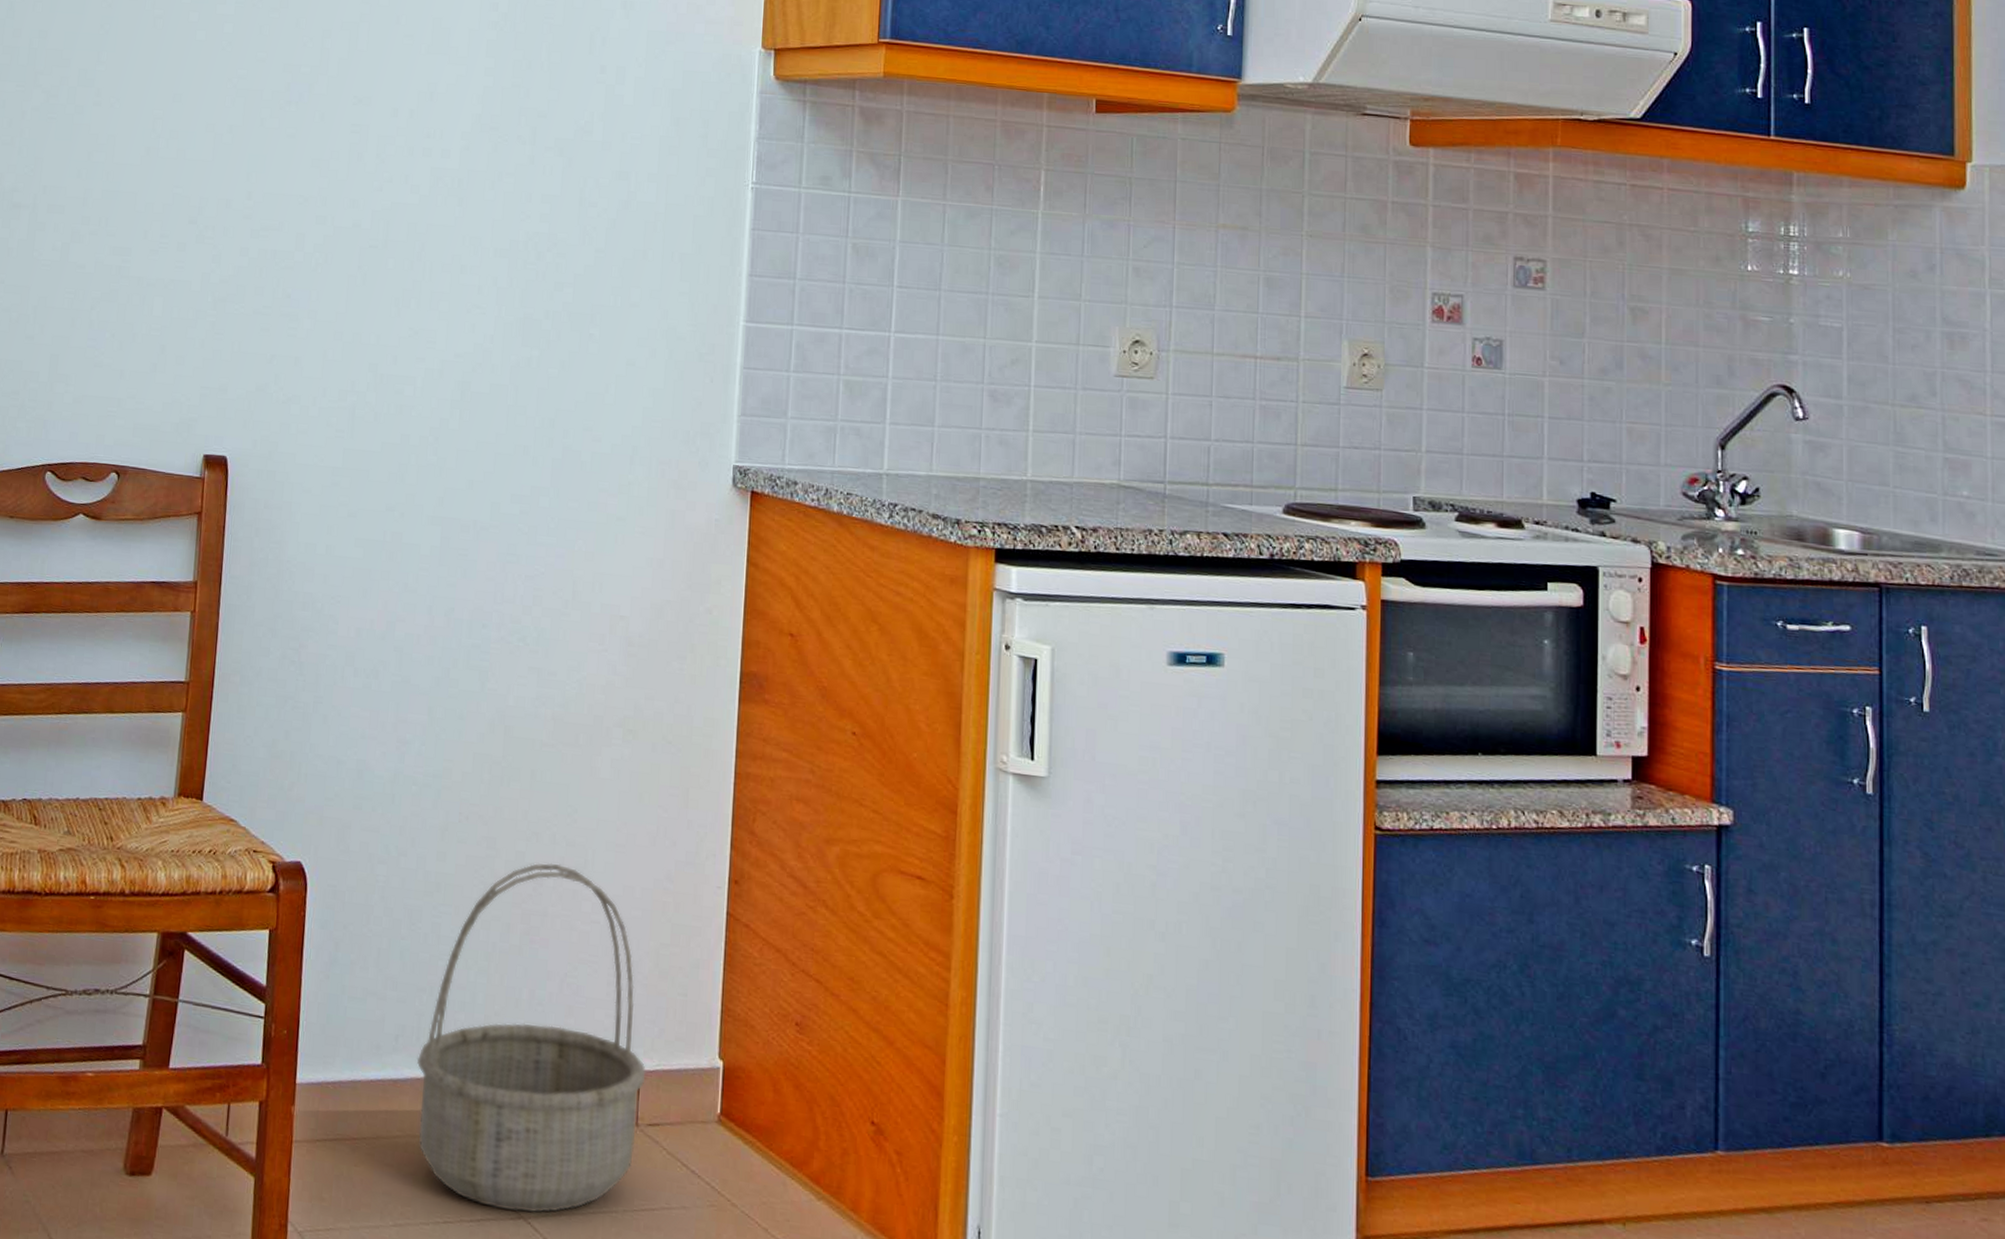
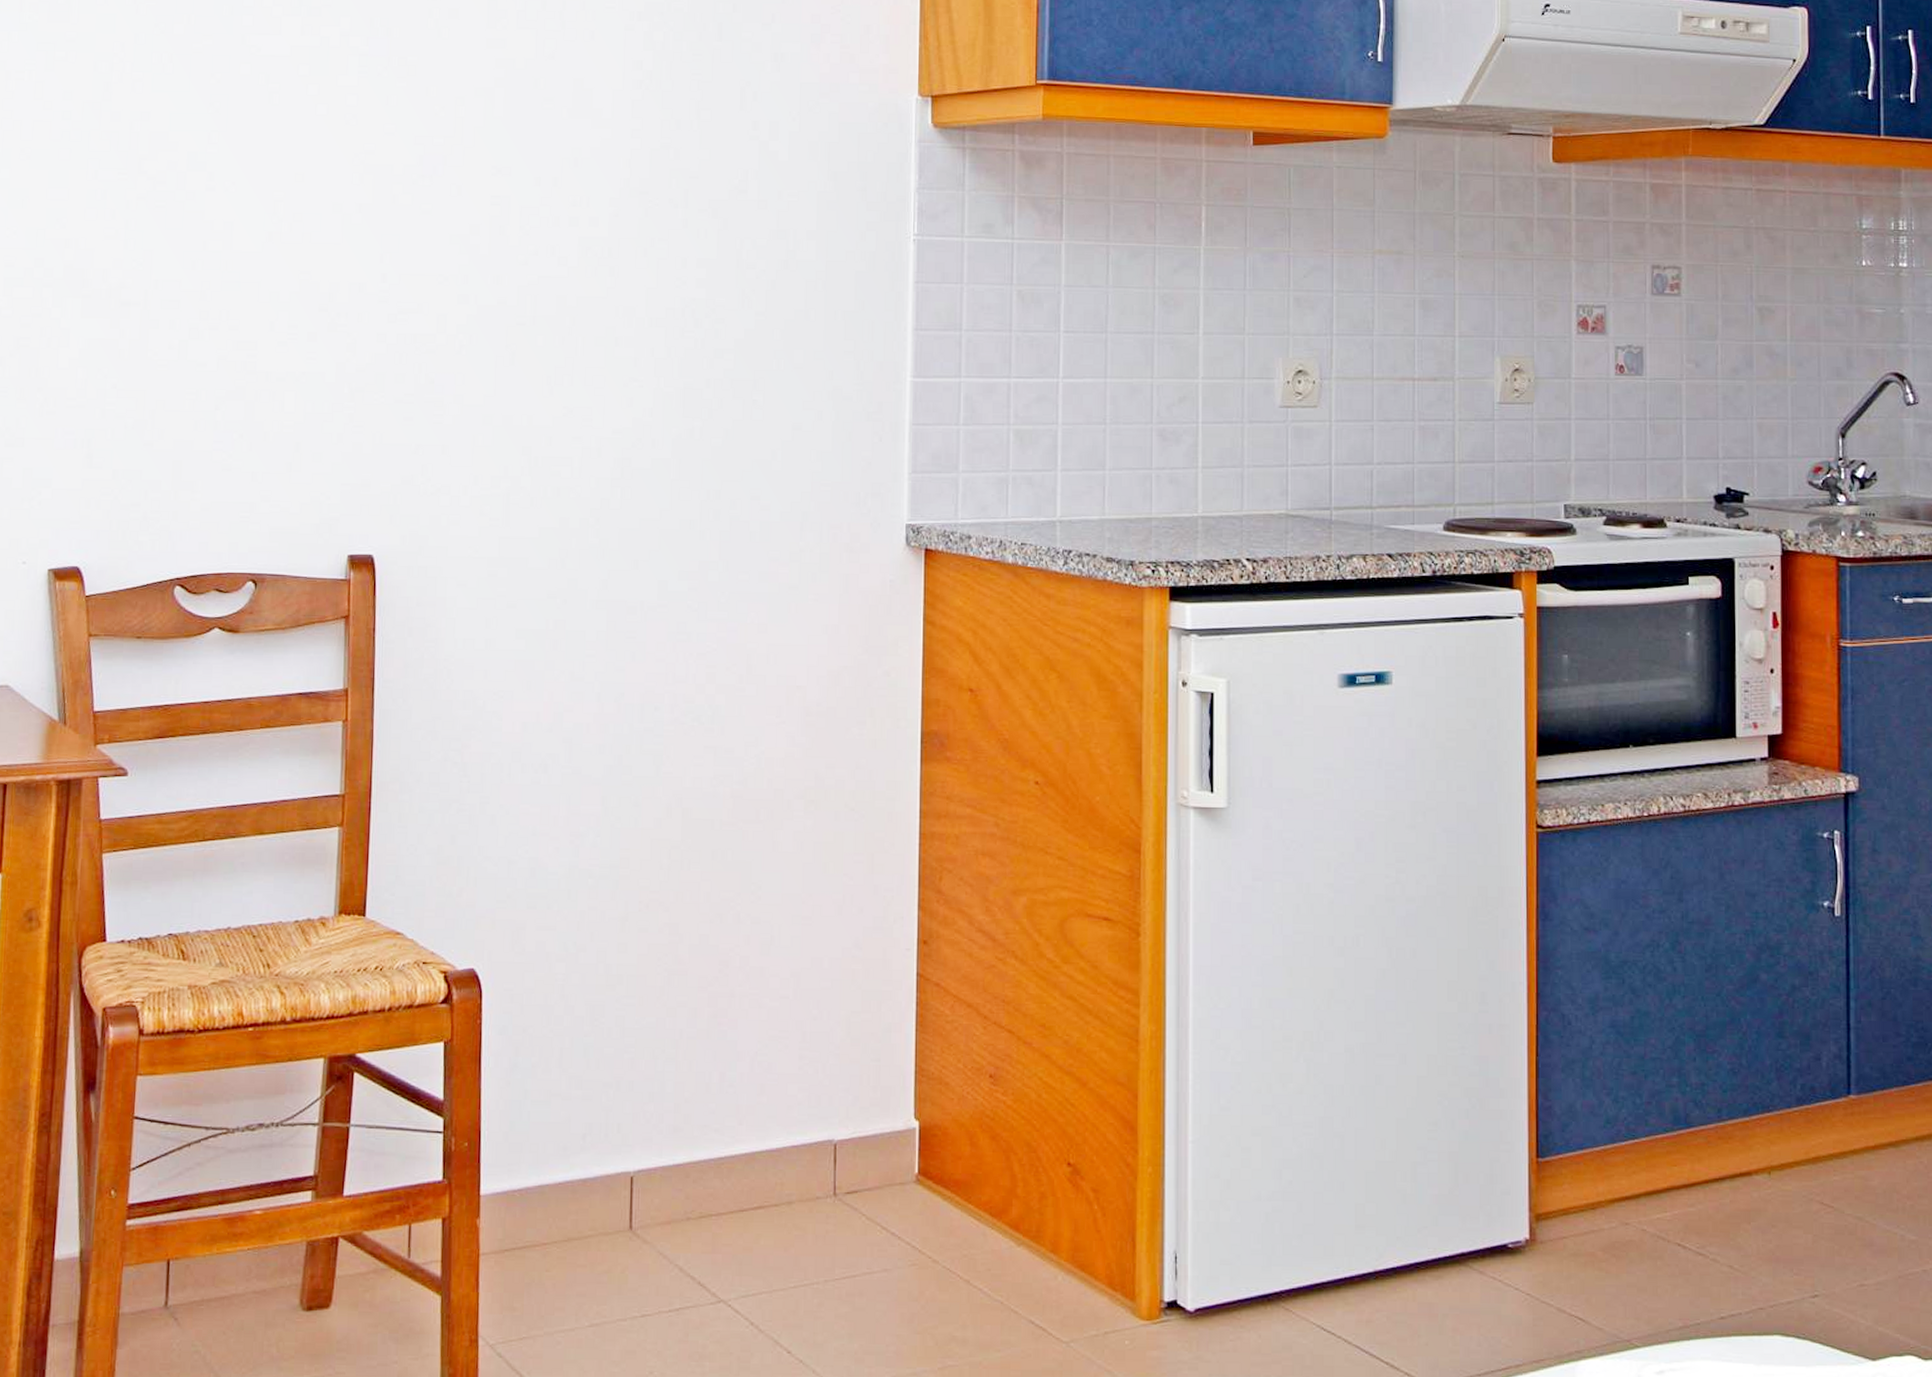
basket: present [416,863,646,1213] -> none [606,942,842,1296]

